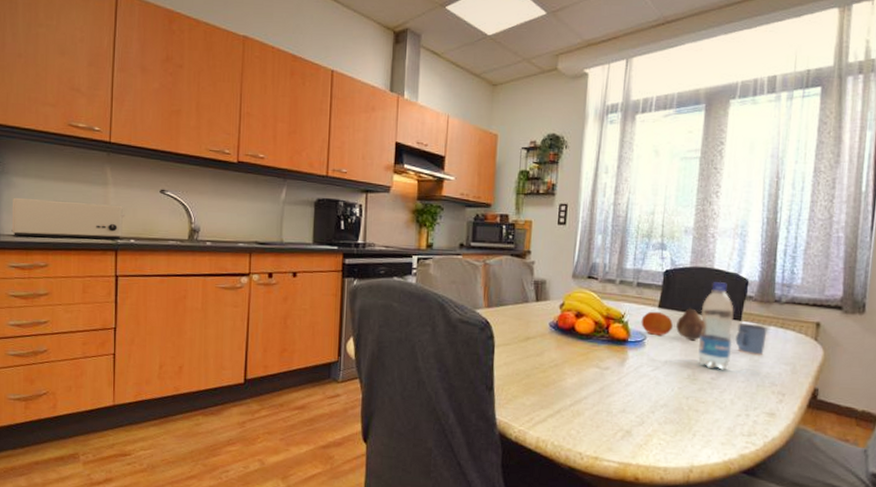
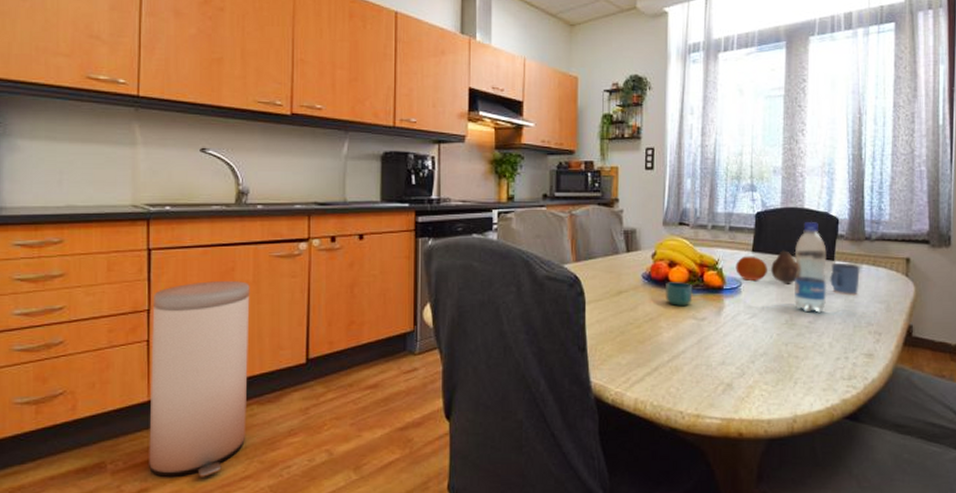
toaster: present [11,197,125,240] -> none [16,163,158,209]
pedal bin: none [113,306,199,474] -> present [149,281,250,478]
cup: none [570,331,598,355] -> present [664,282,693,306]

